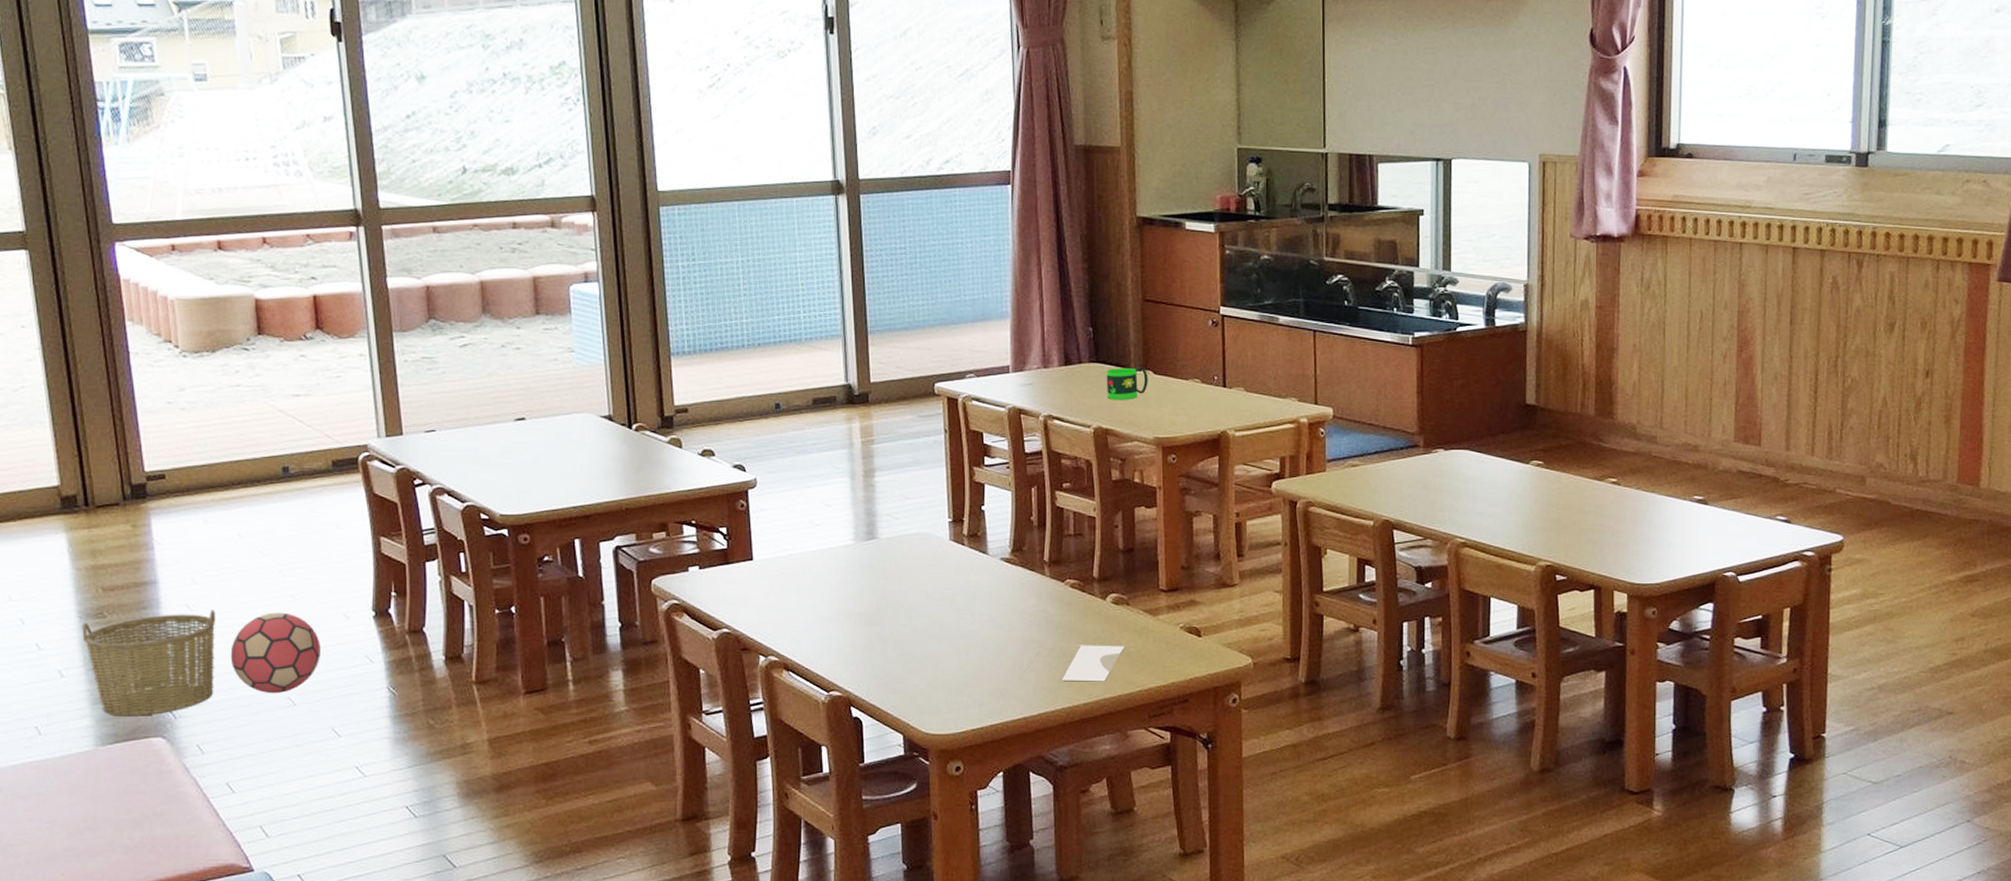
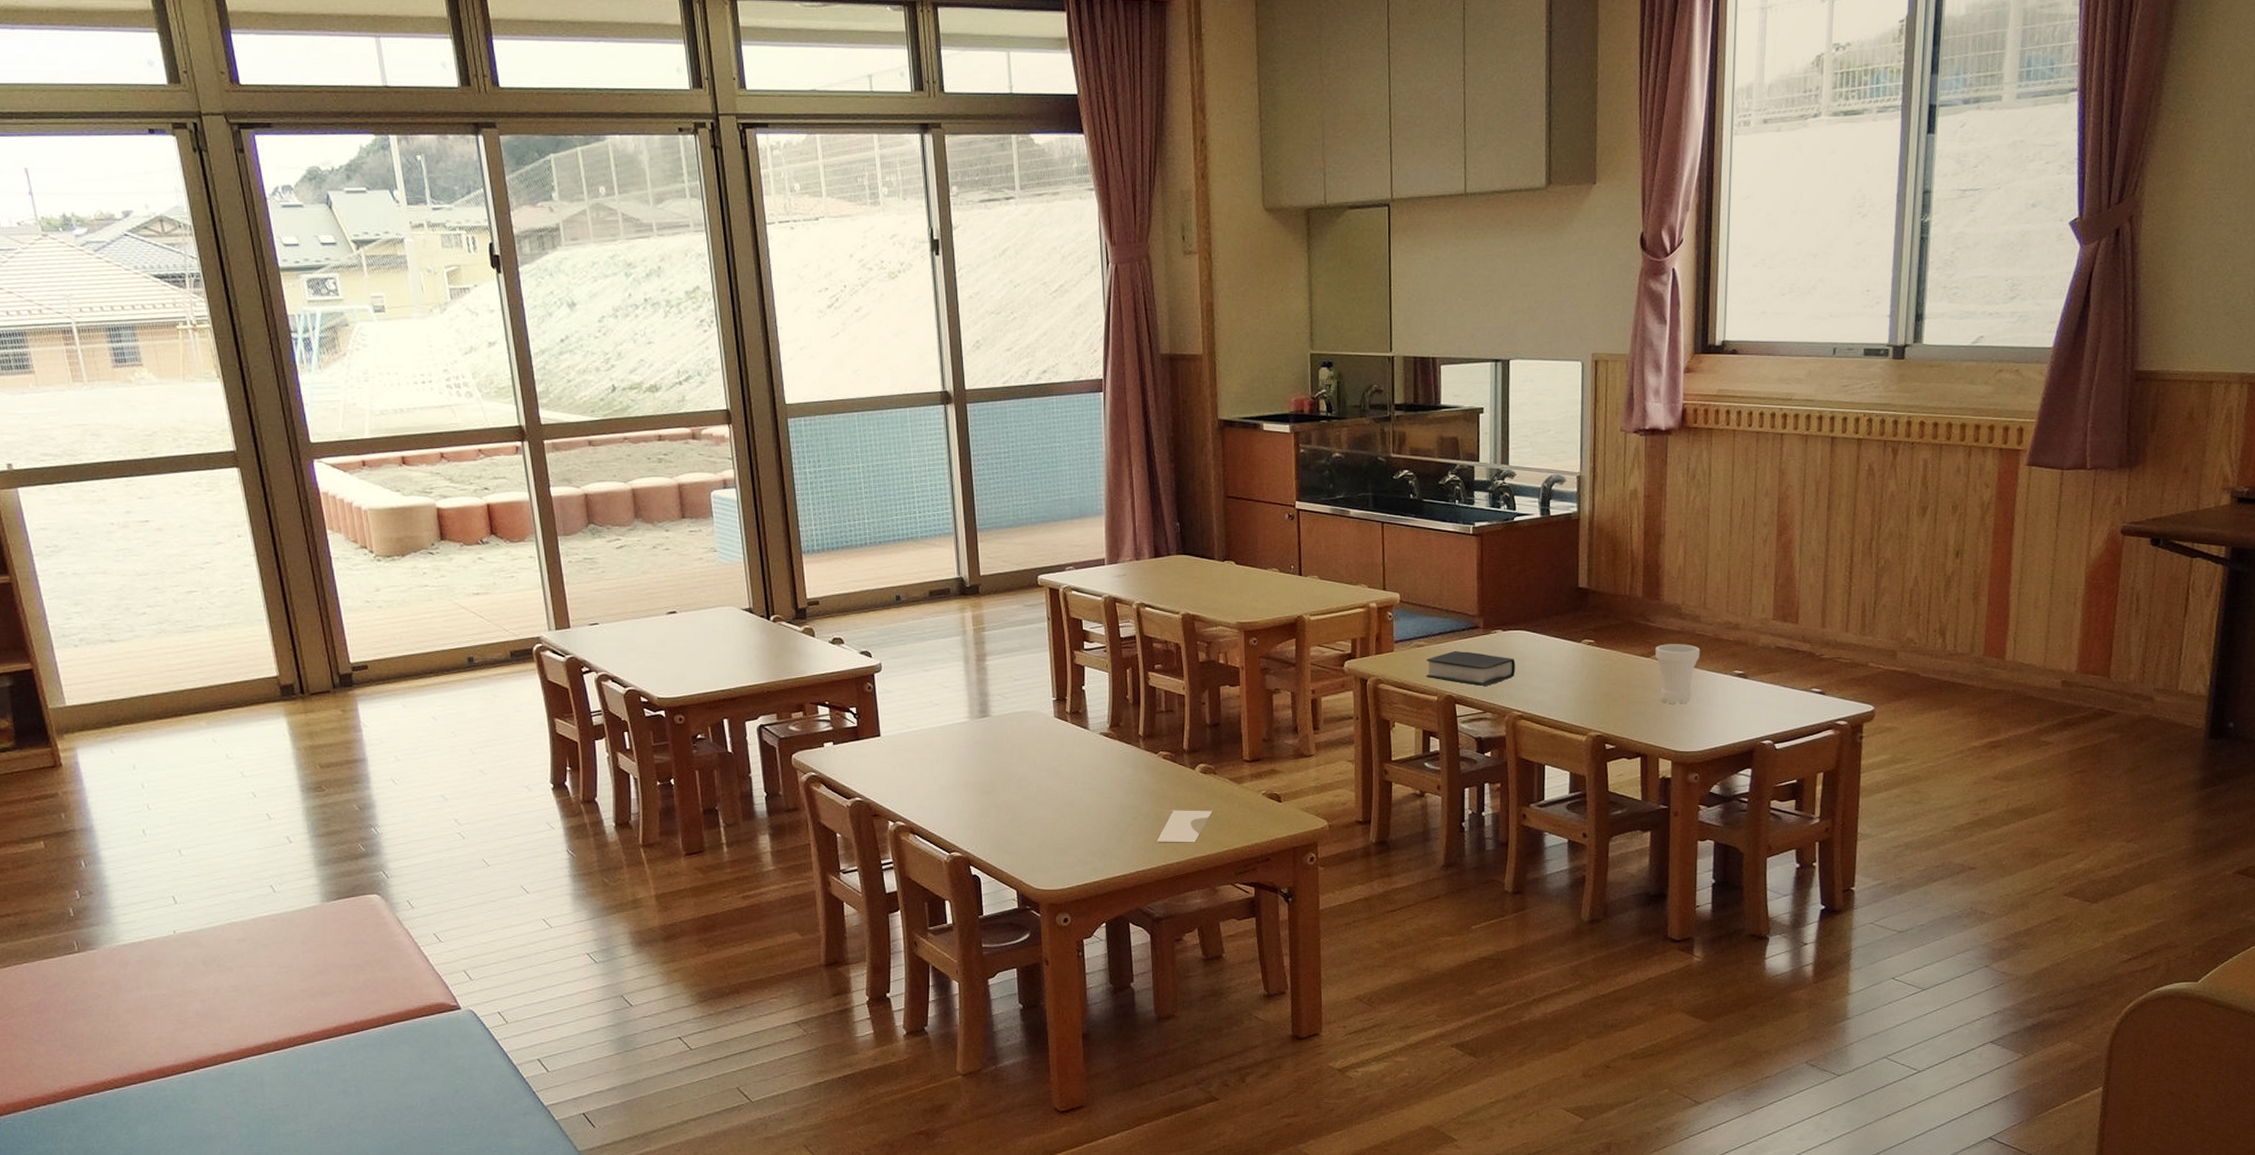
basket: present [82,610,216,716] -> none [304,783,419,876]
toy ball: present [230,612,320,694] -> none [431,785,508,857]
mug: present [1106,366,1148,400] -> none [1192,557,1231,589]
book: none [1361,471,1458,510] -> present [1426,650,1516,686]
cup: none [1609,466,1657,532] -> present [1655,644,1700,705]

